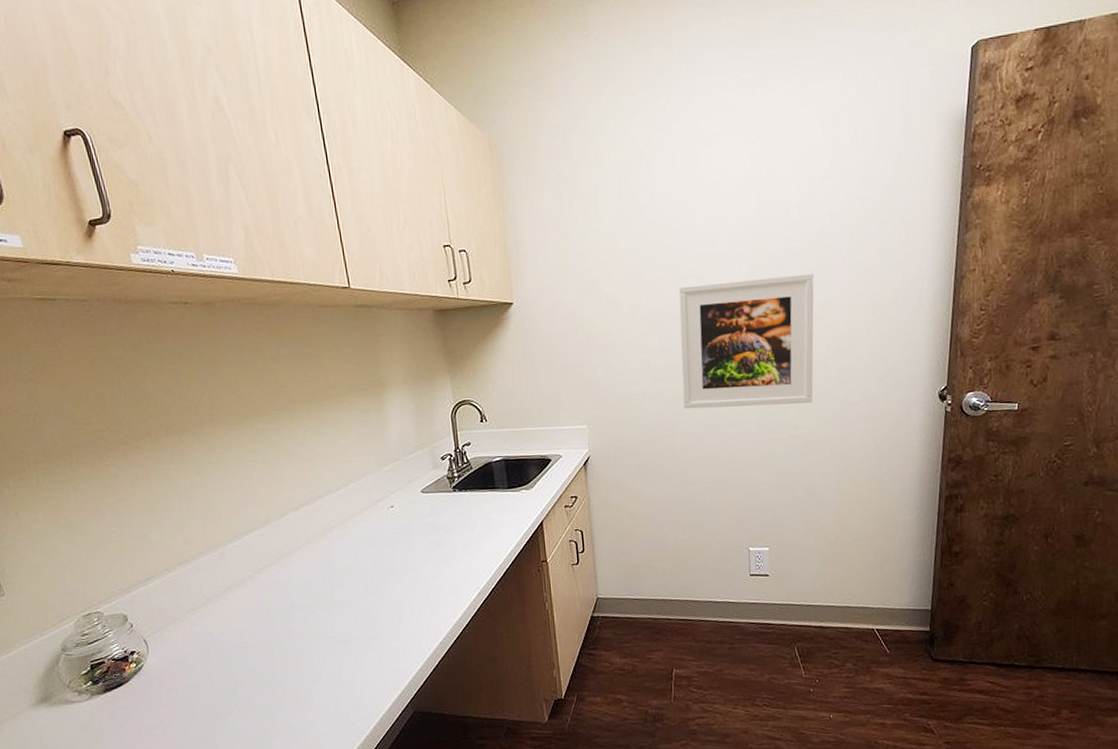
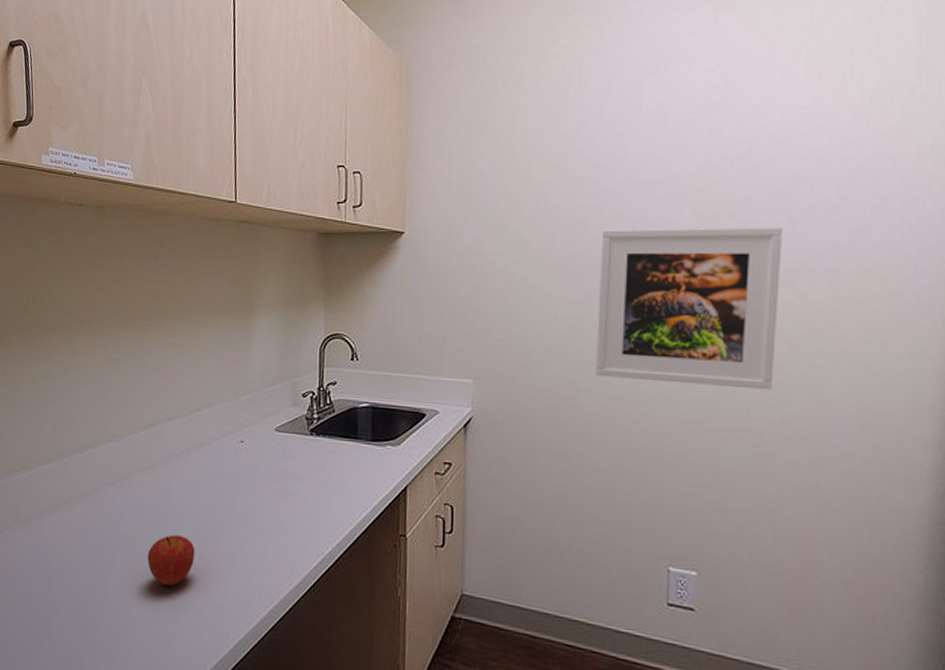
fruit: none [319,596,365,641] -> present [147,534,195,586]

